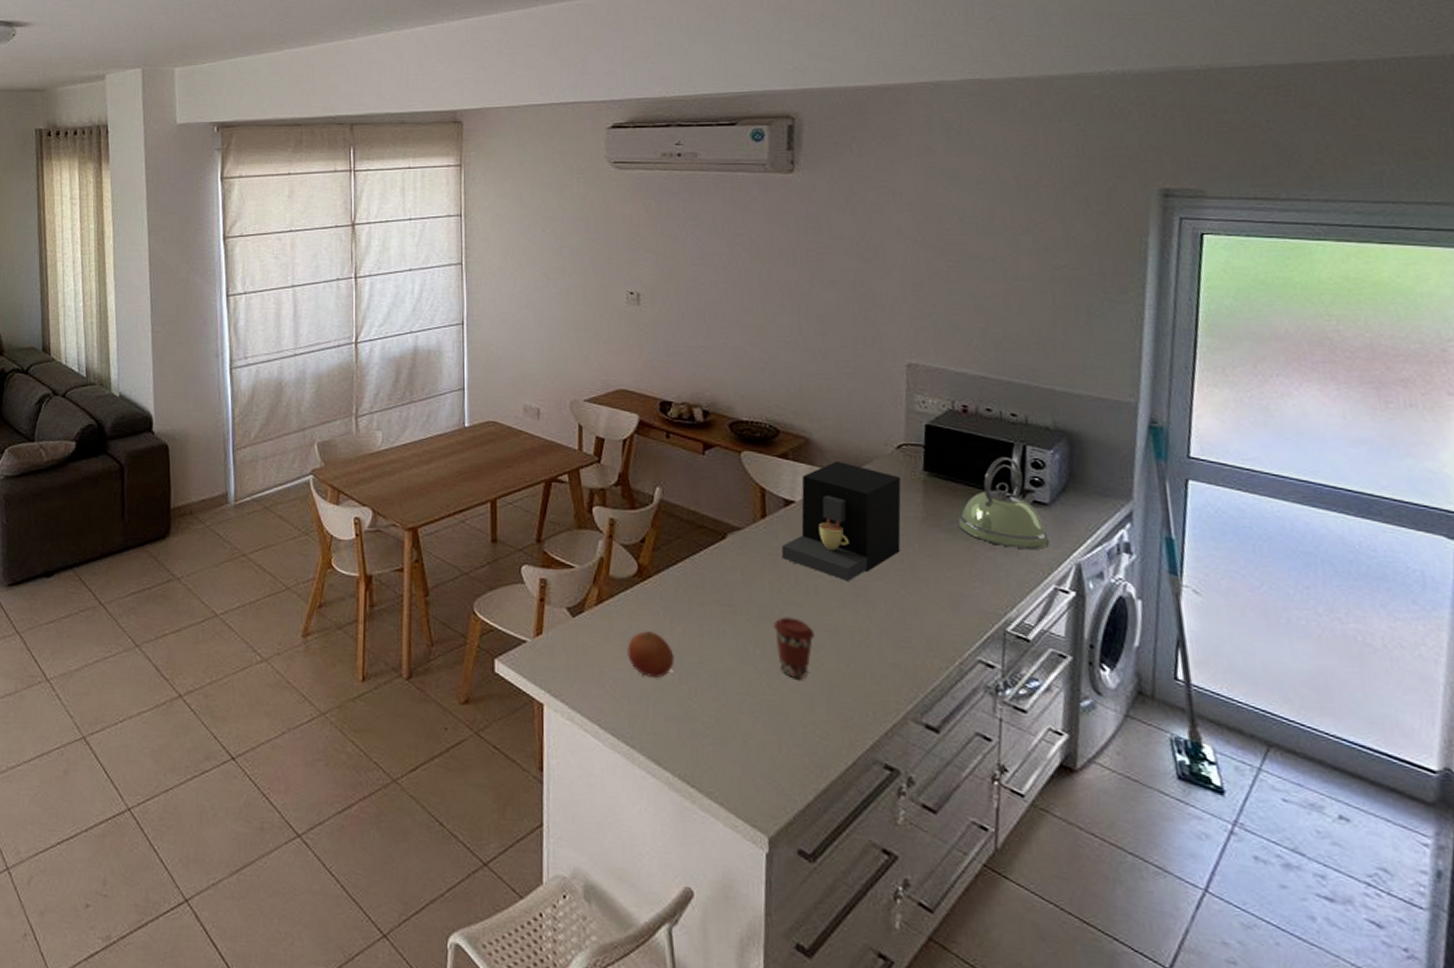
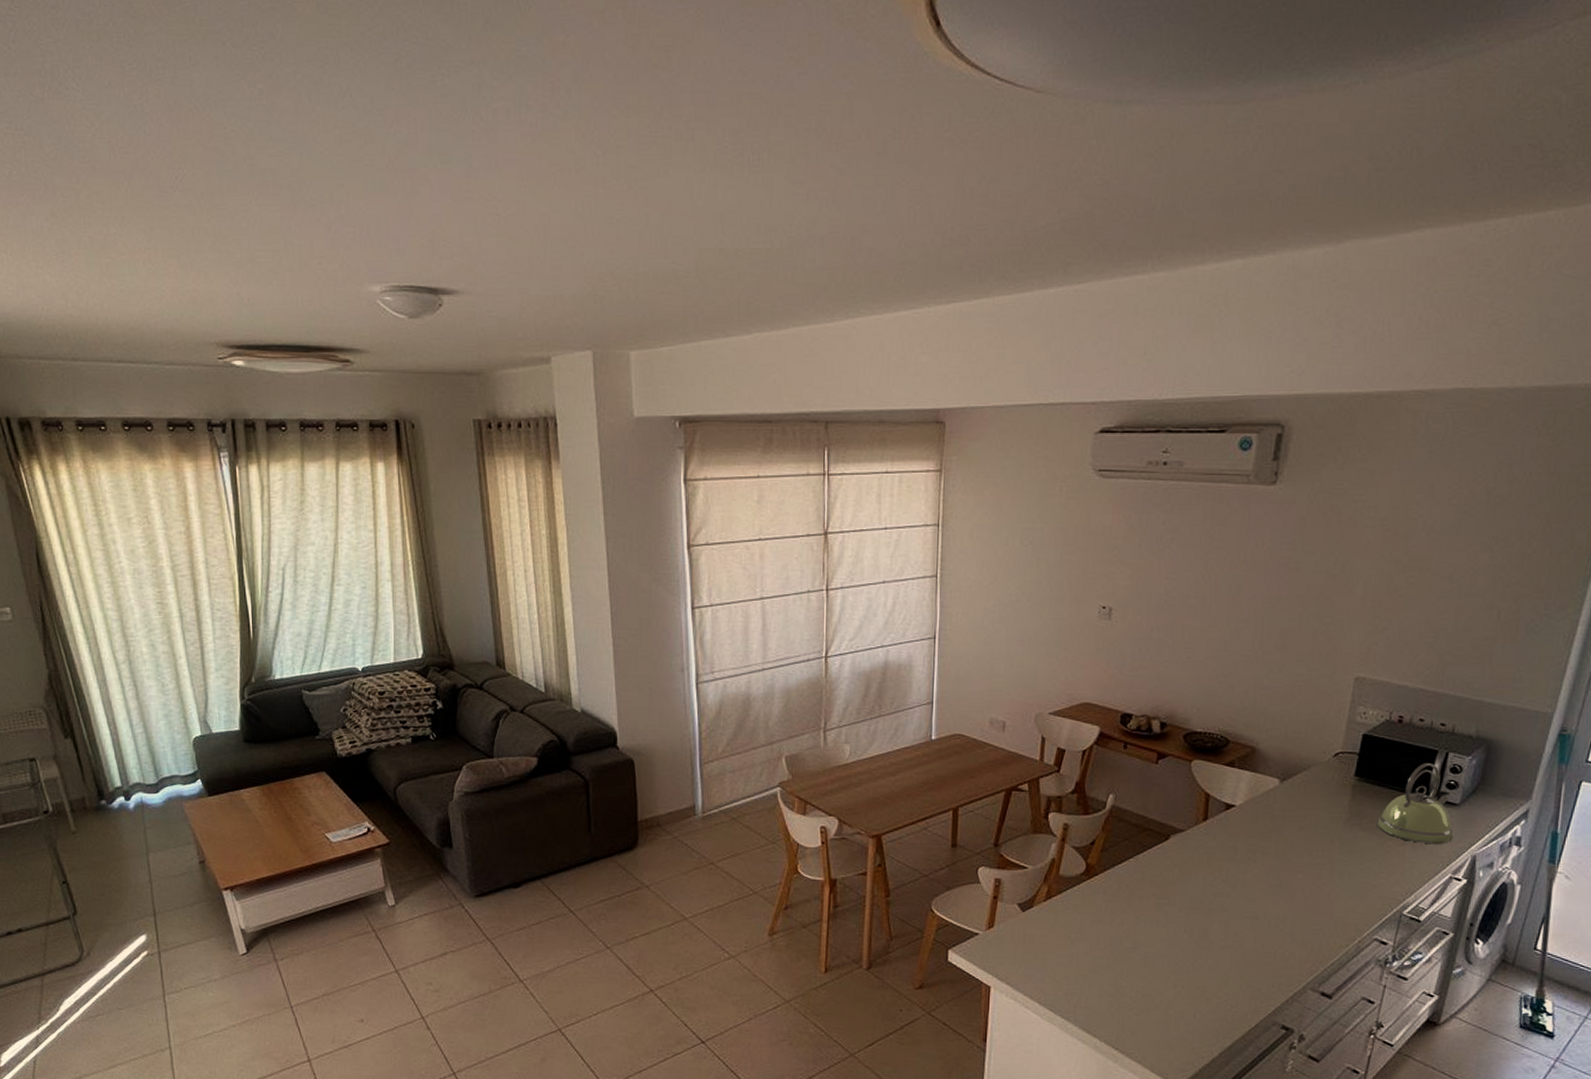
fruit: present [627,631,675,679] -> none [1069,922,1112,962]
coffee cup: present [773,617,814,680] -> none [1202,907,1237,959]
coffee maker: present [781,460,902,582] -> none [1217,768,1334,876]

